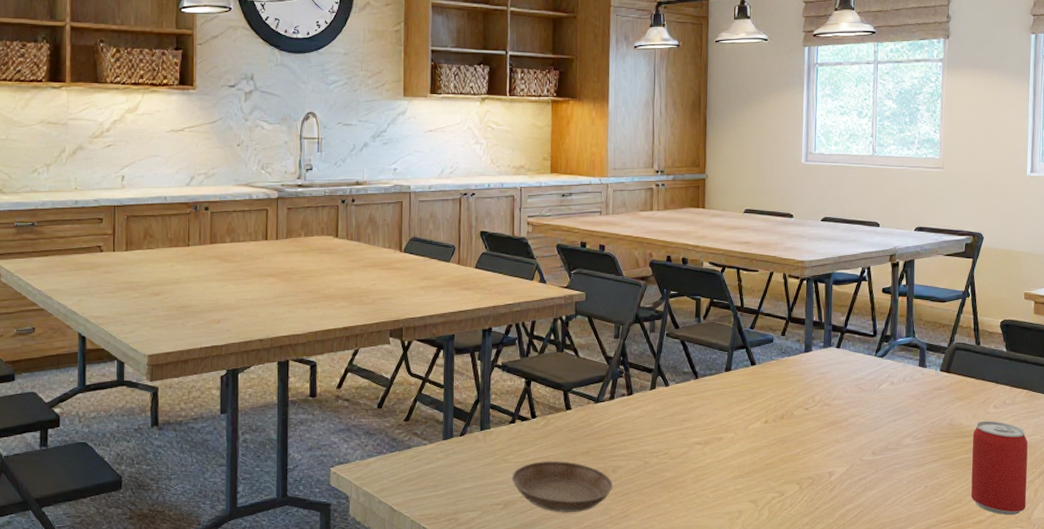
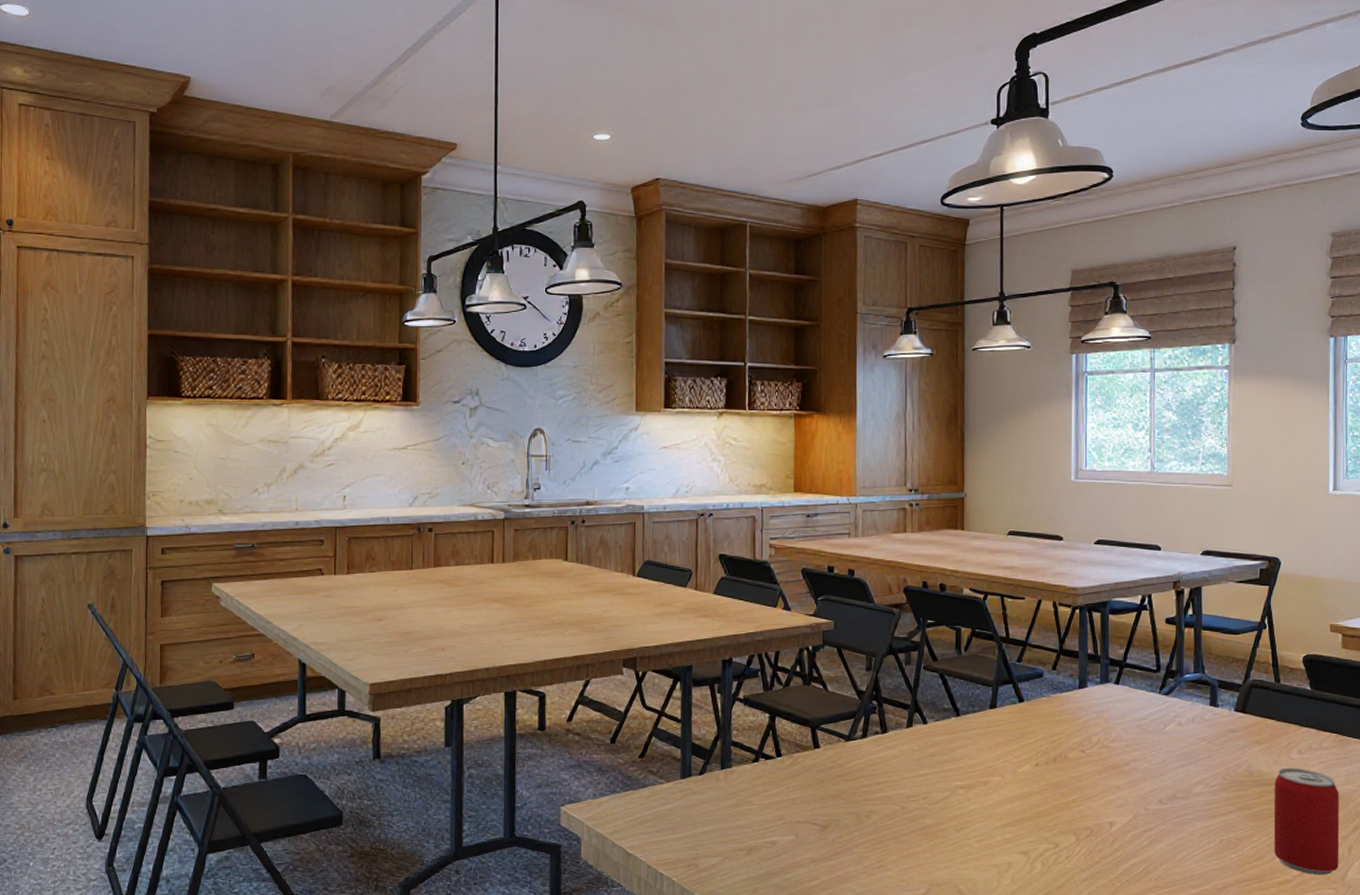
saucer: present [512,461,613,512] -> none [756,804,867,860]

